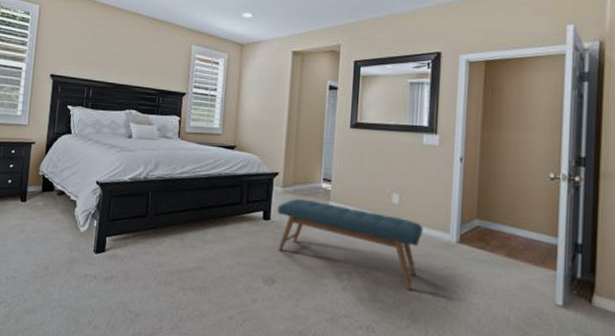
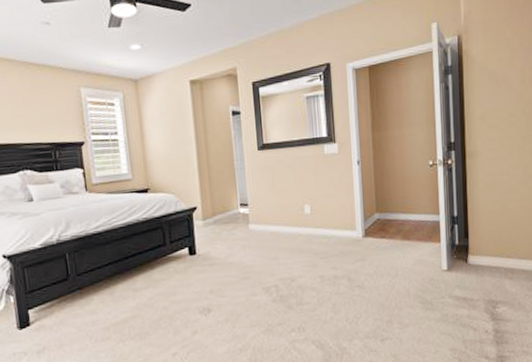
bench: present [277,198,423,290] -> none [201,226,334,288]

